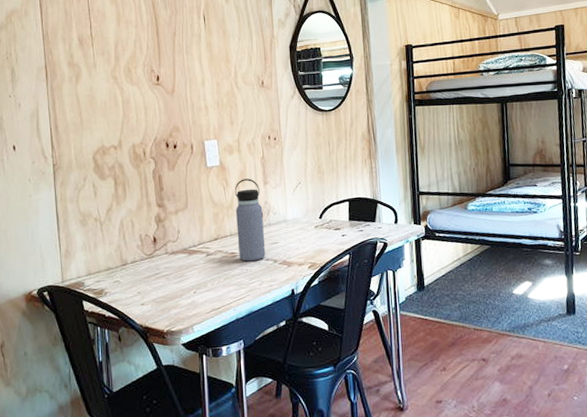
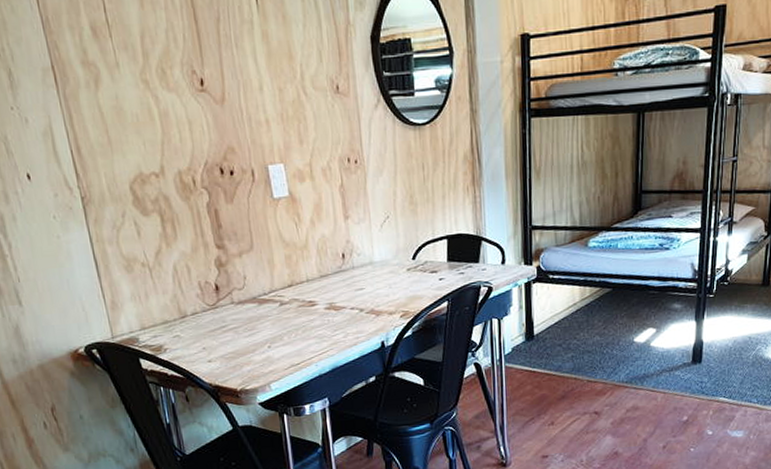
water bottle: present [234,178,266,262] -> none [309,212,350,311]

